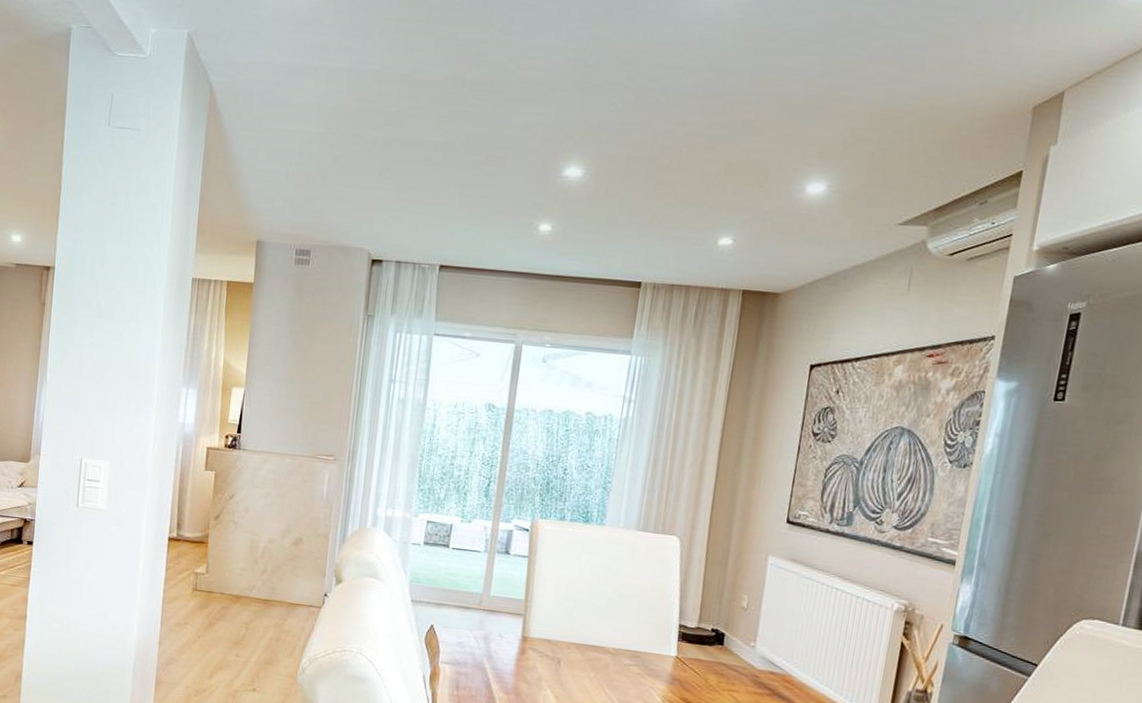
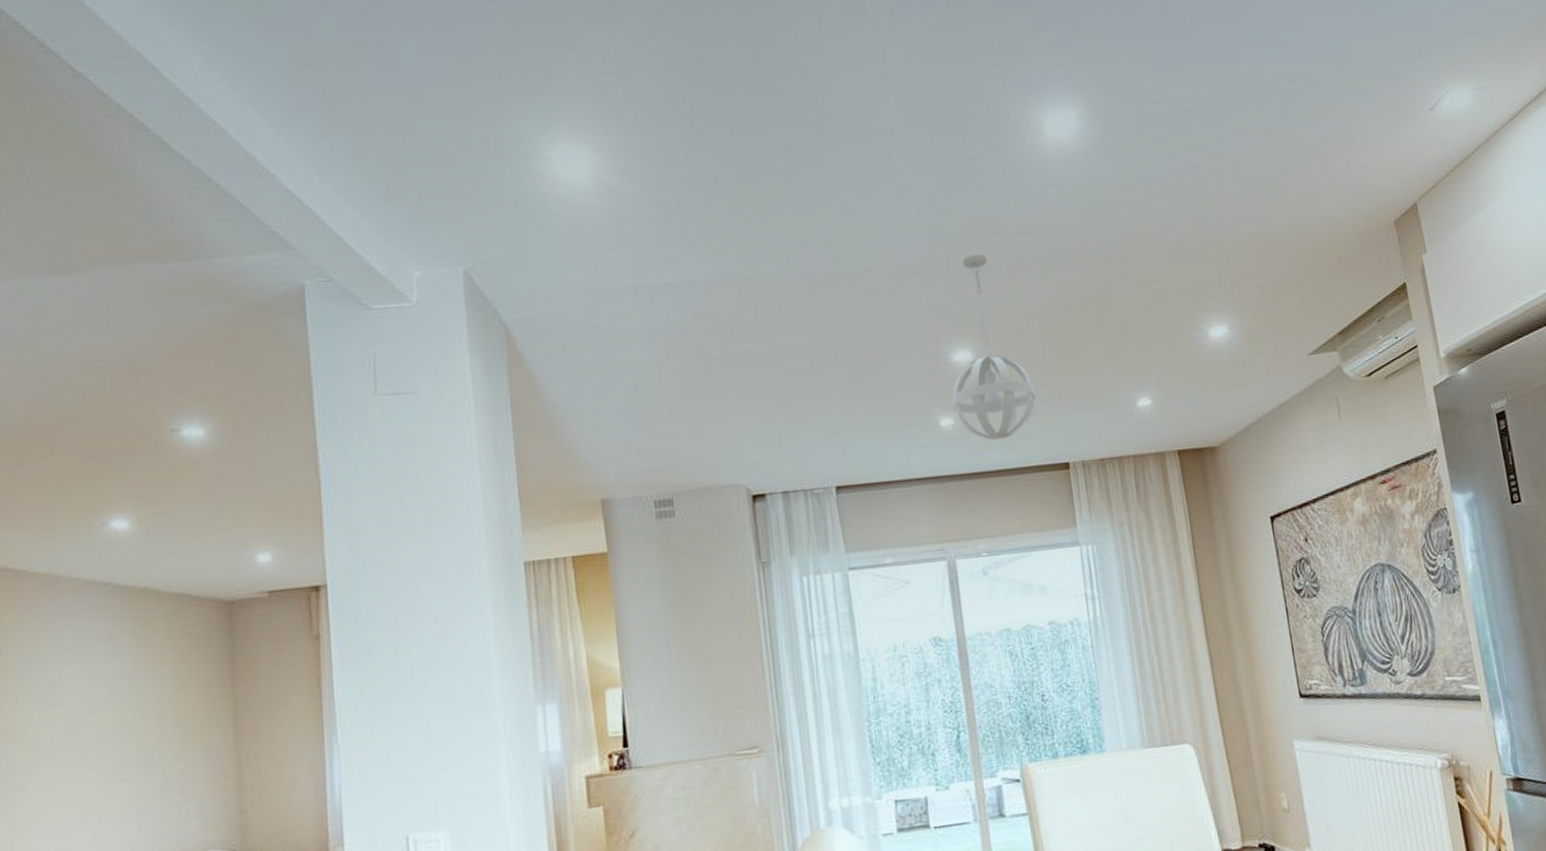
pendant light: none [553,80,630,252] -> present [951,254,1036,440]

